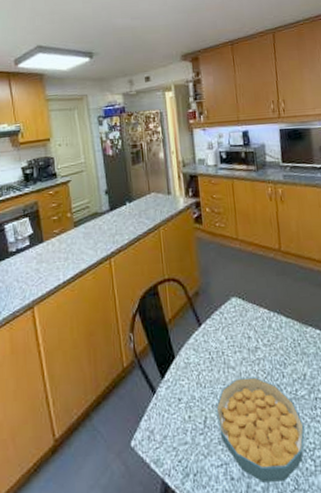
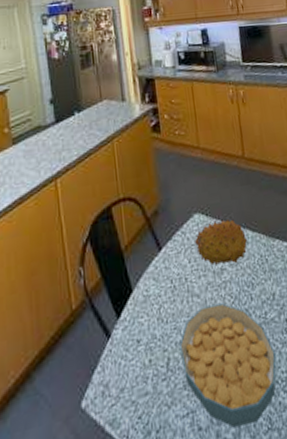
fruit: none [232,304,281,344] -> present [195,218,247,265]

